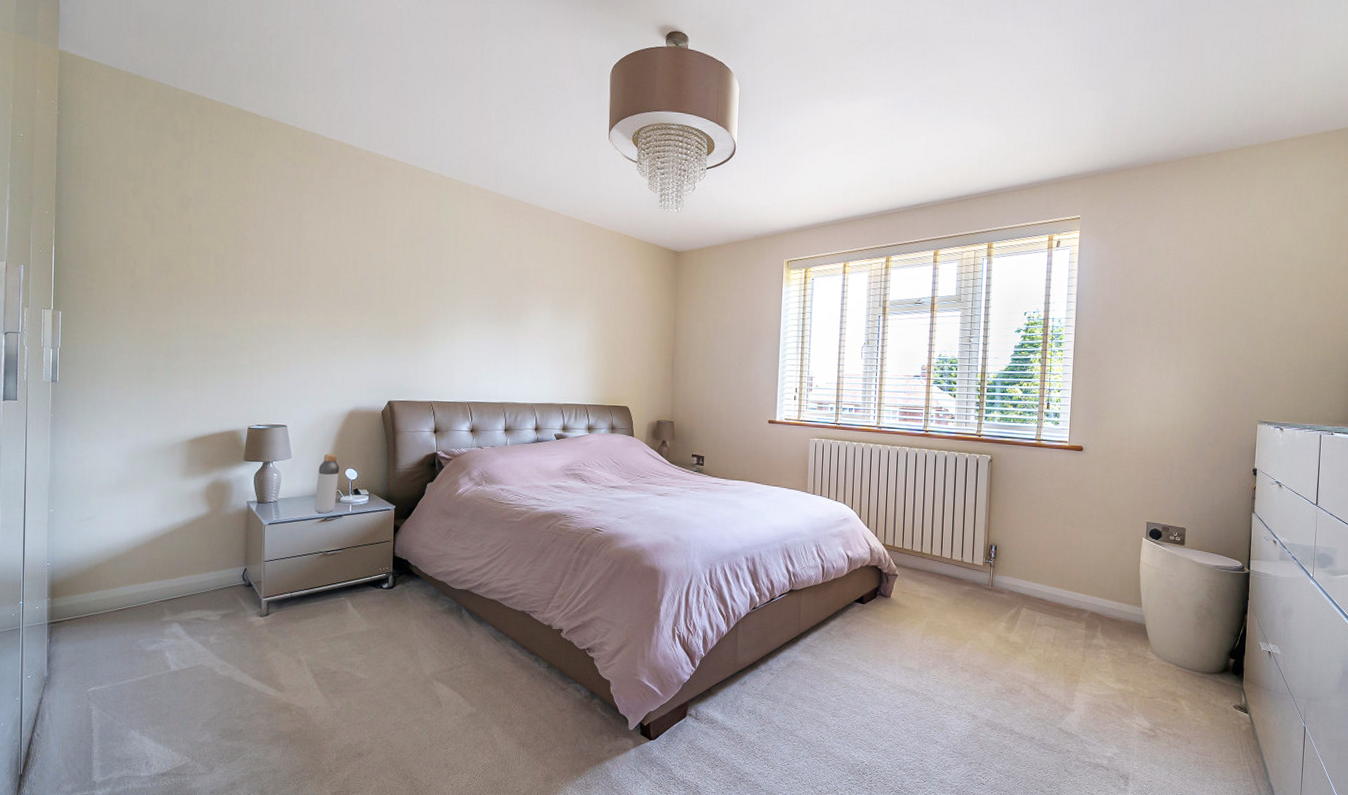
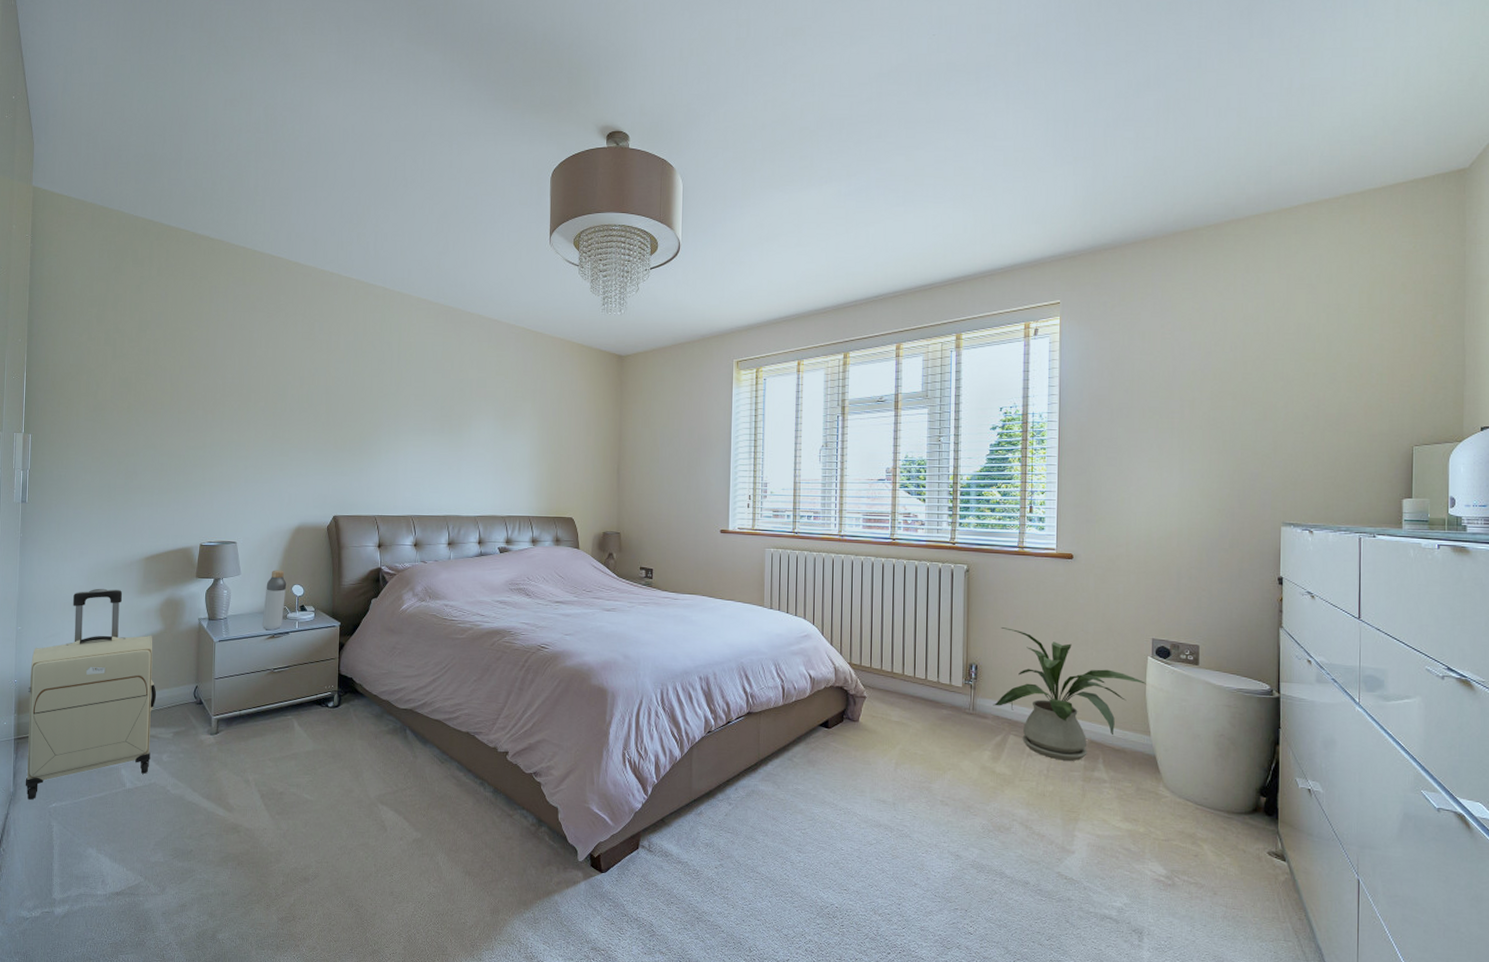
suitcase: none [60,470,203,684] -> present [25,588,157,800]
house plant: none [1009,512,1140,630] -> present [993,627,1146,761]

